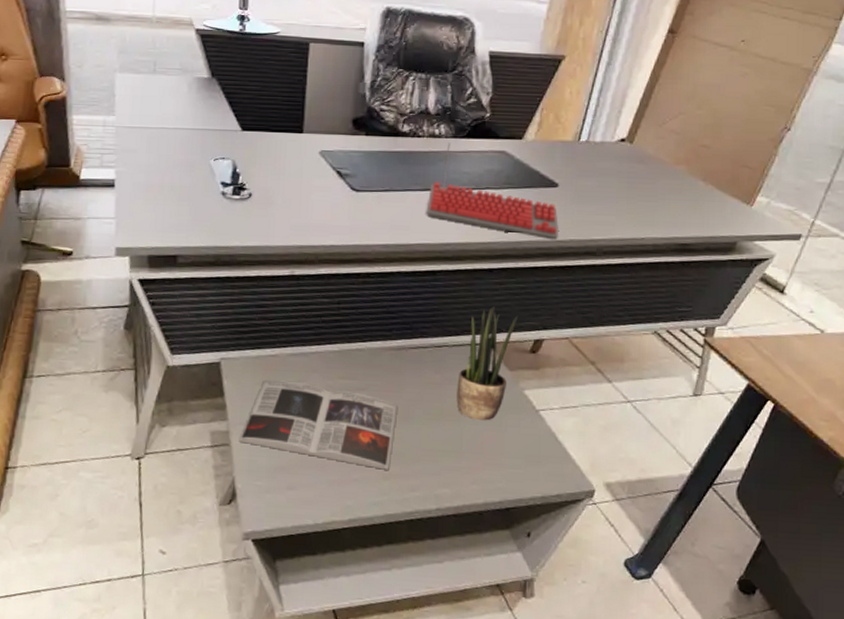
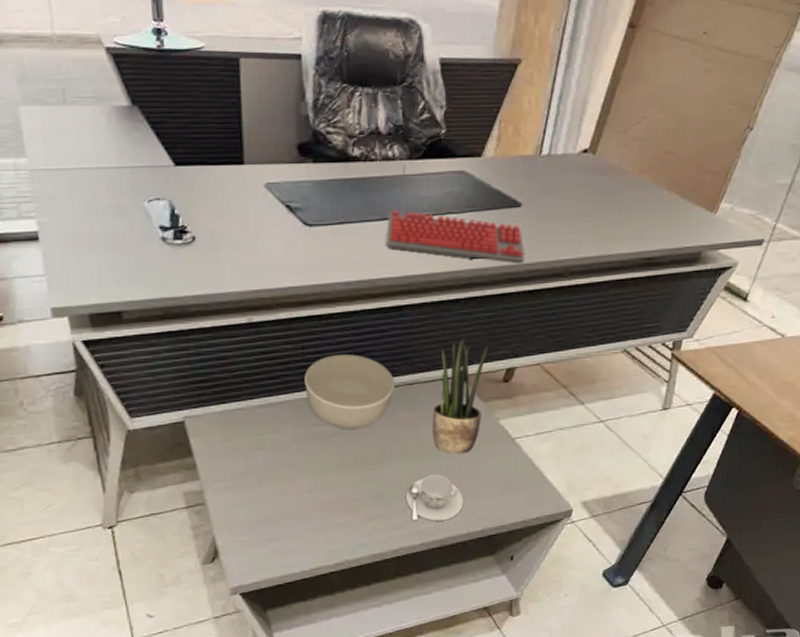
magazine: present [238,380,397,470] -> none [214,433,374,512]
bowl: none [337,311,423,386] -> present [304,353,395,430]
teacup: none [424,438,483,487] -> present [405,474,463,521]

